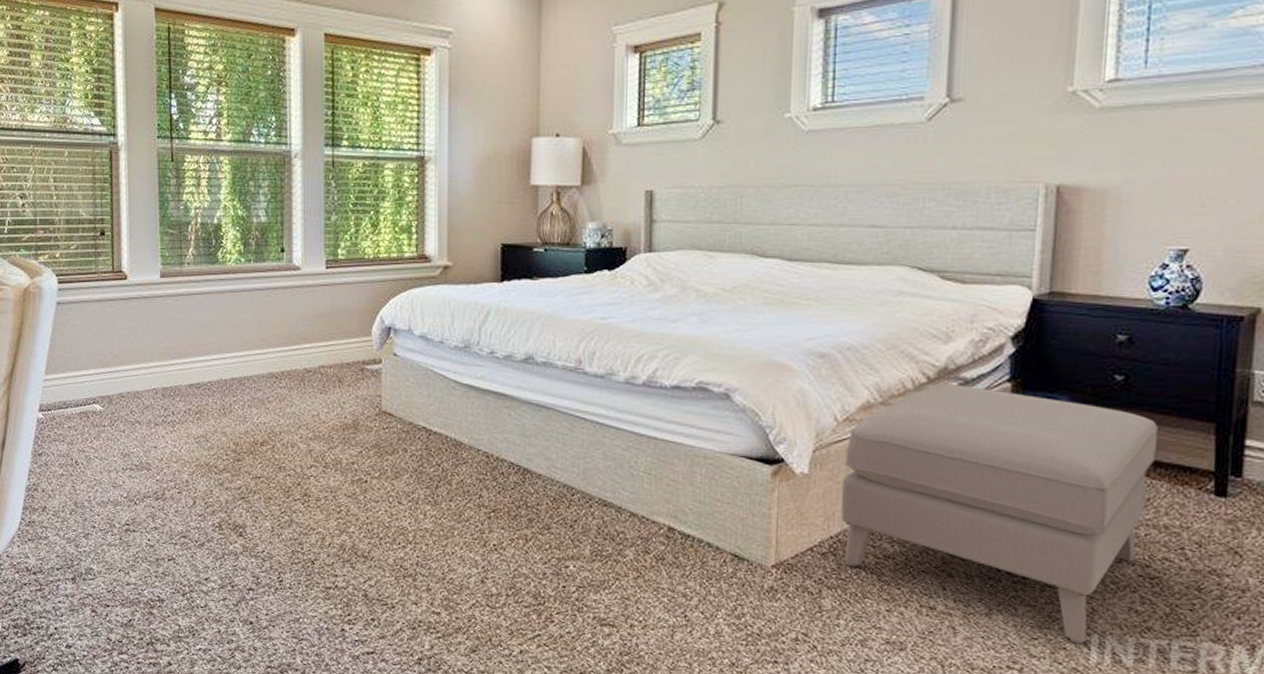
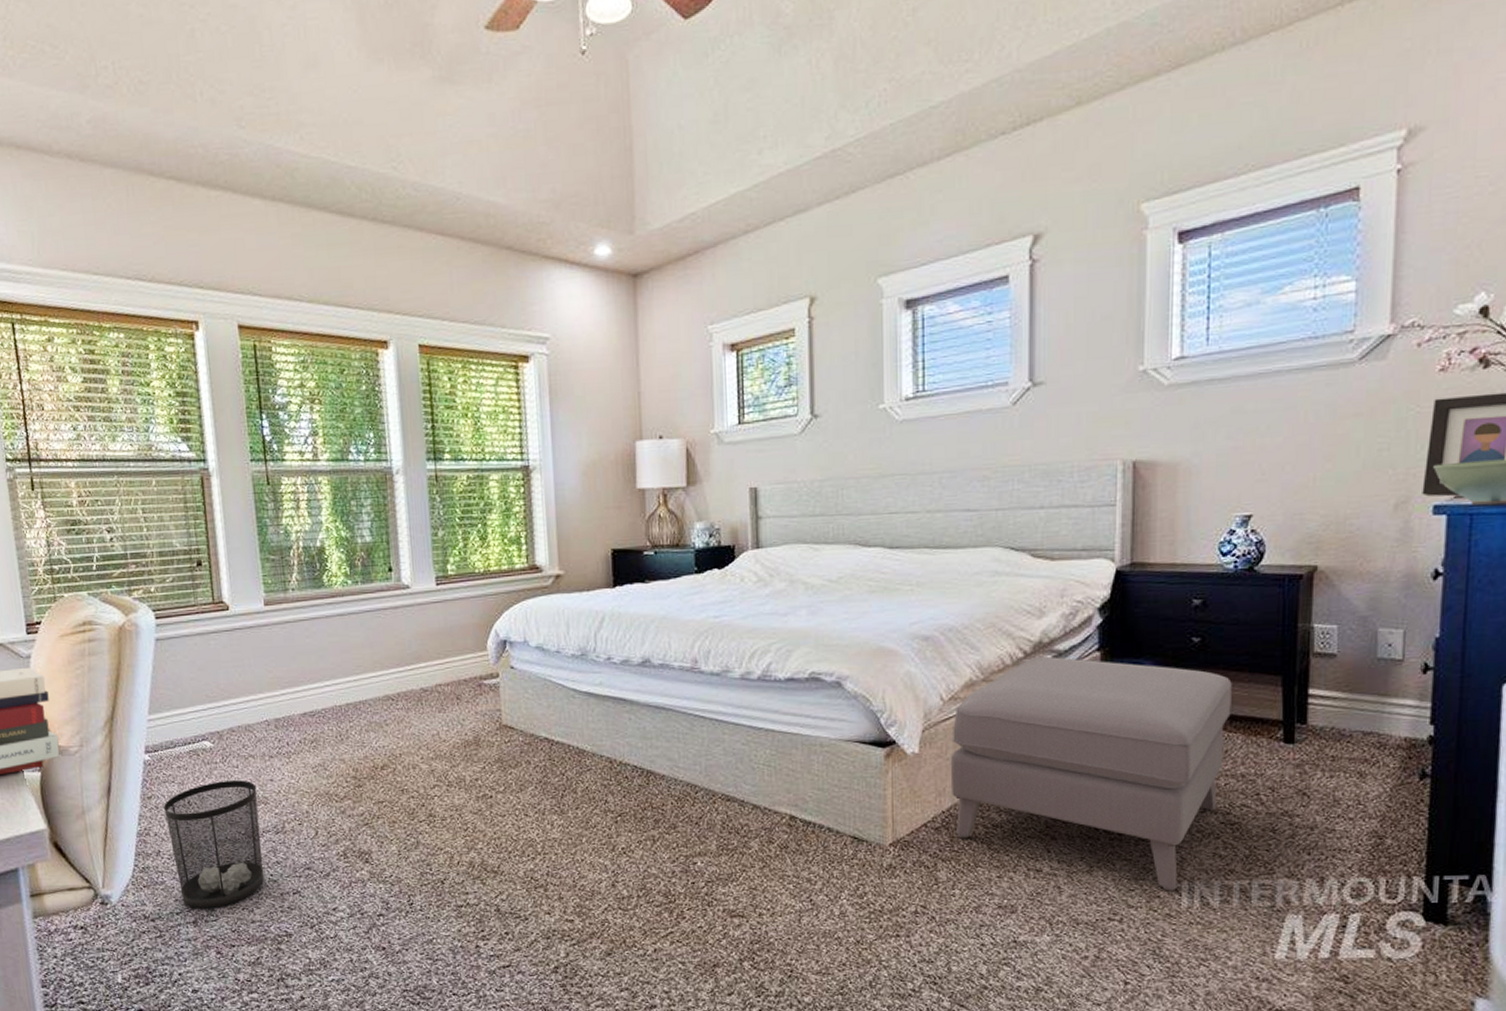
waste bin: none [52,444,142,568] -> present [163,780,264,909]

